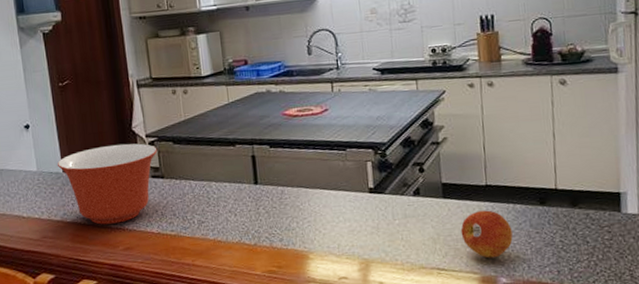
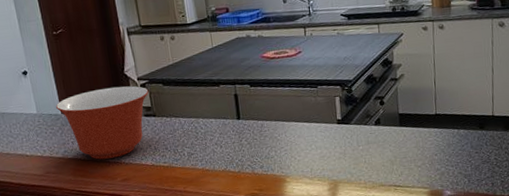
fruit: present [460,210,513,259] -> none [414,135,457,176]

